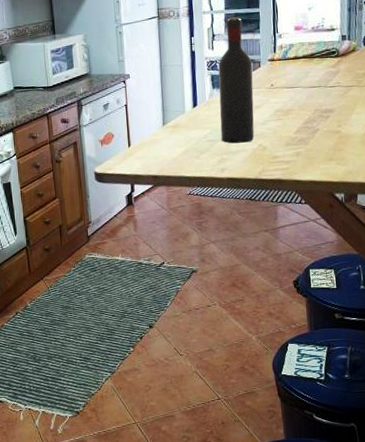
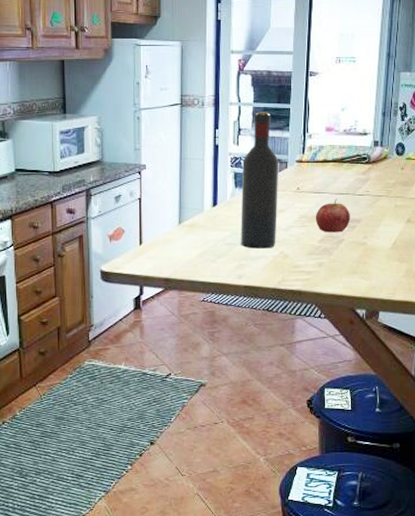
apple: none [290,91,324,124] -> present [315,198,350,233]

